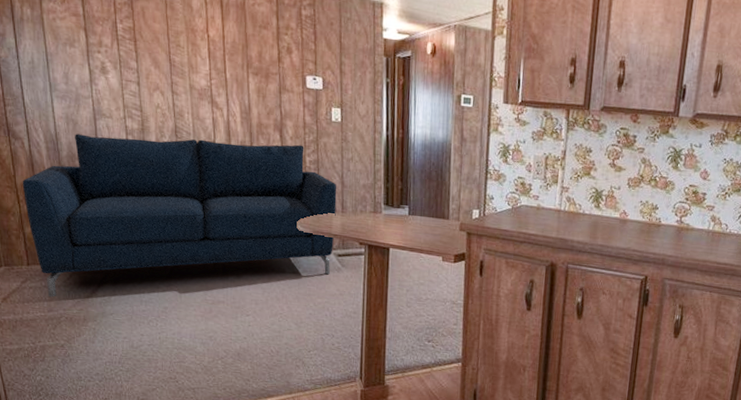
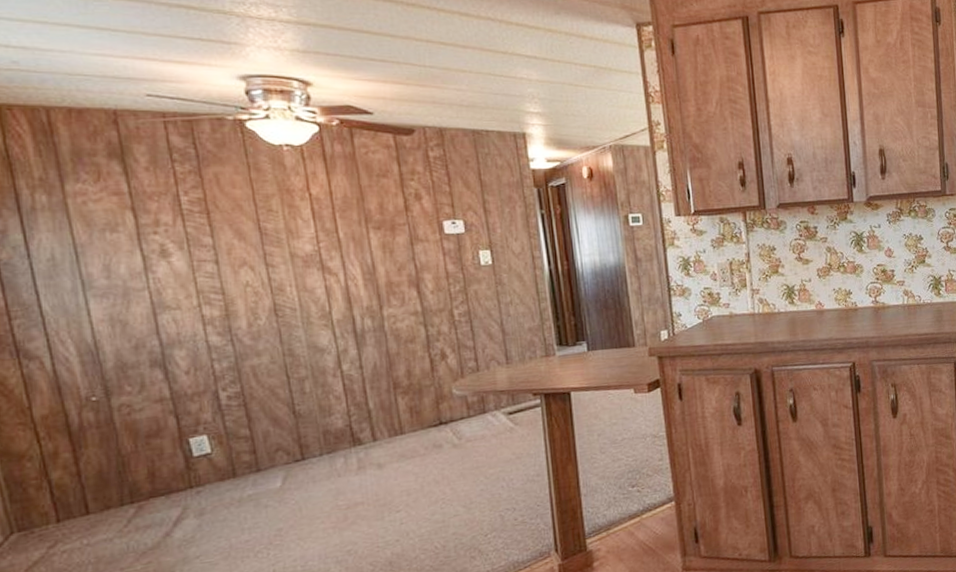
sofa: present [22,134,337,297] -> none [43,297,501,557]

